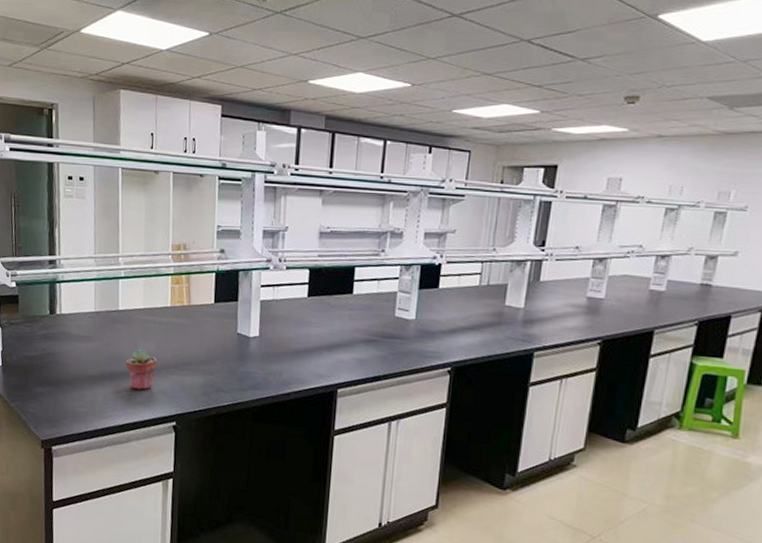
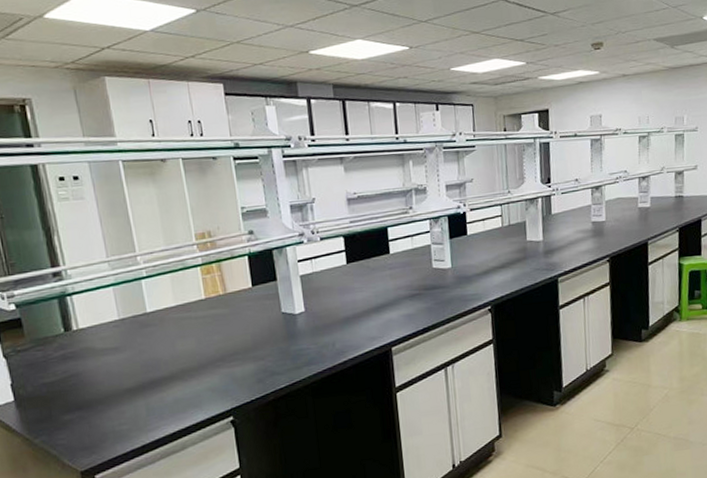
potted succulent: present [125,348,157,390] -> none [165,348,202,393]

